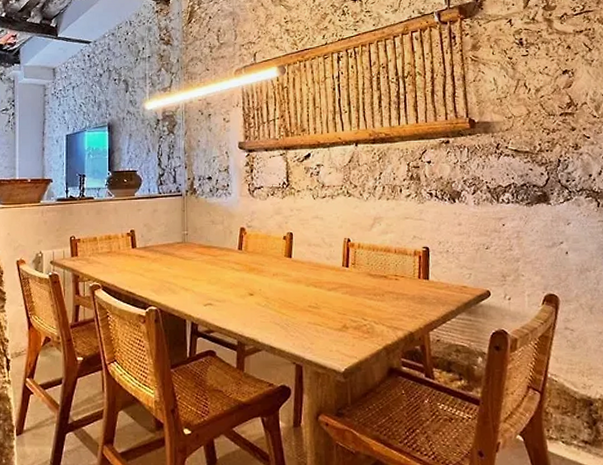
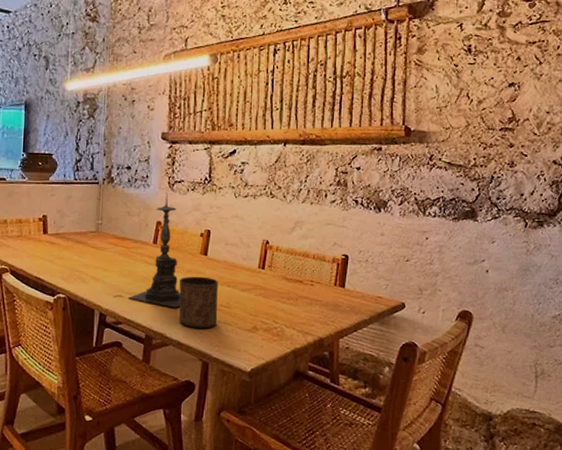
candle holder: none [219,199,269,312] -> present [129,192,181,307]
cup: none [266,279,308,331] -> present [178,276,218,329]

